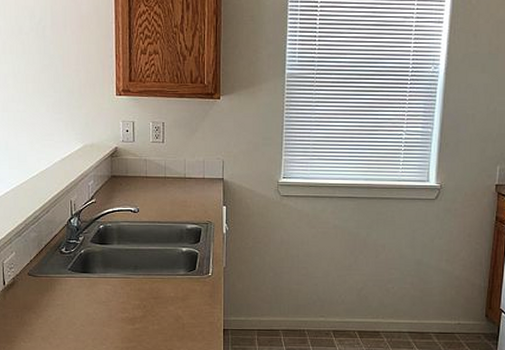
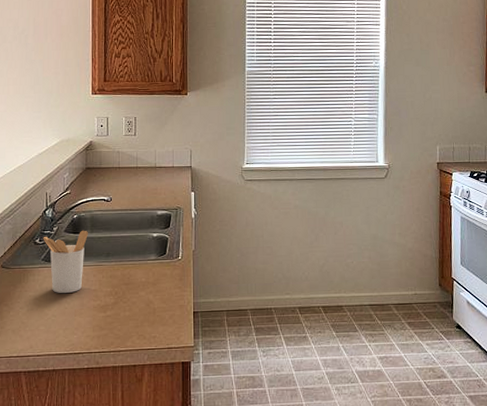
utensil holder: none [69,241,115,304] -> present [43,230,88,293]

